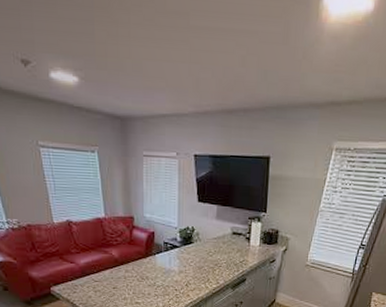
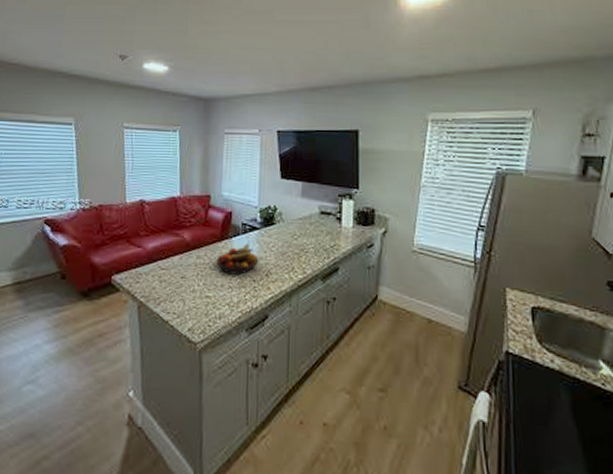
fruit bowl: none [143,259,180,285] -> present [216,243,259,275]

